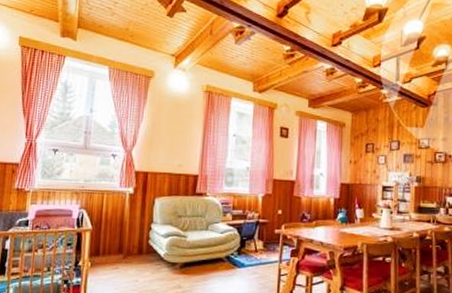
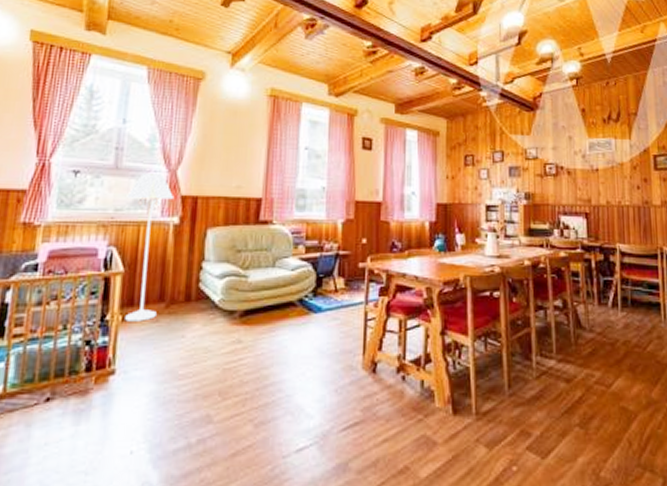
floor lamp: none [93,153,130,268] -> present [125,174,175,322]

